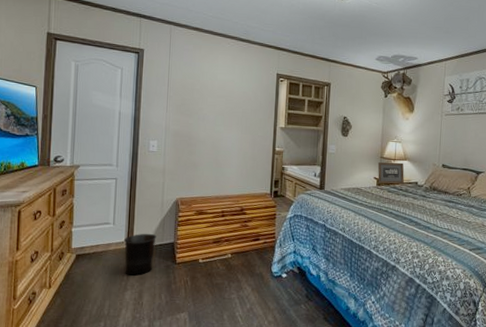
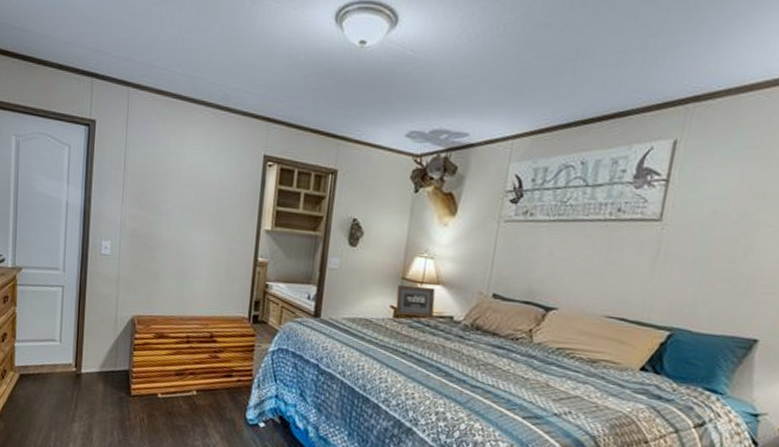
waste bin: present [123,233,157,276] -> none [71,355,109,406]

